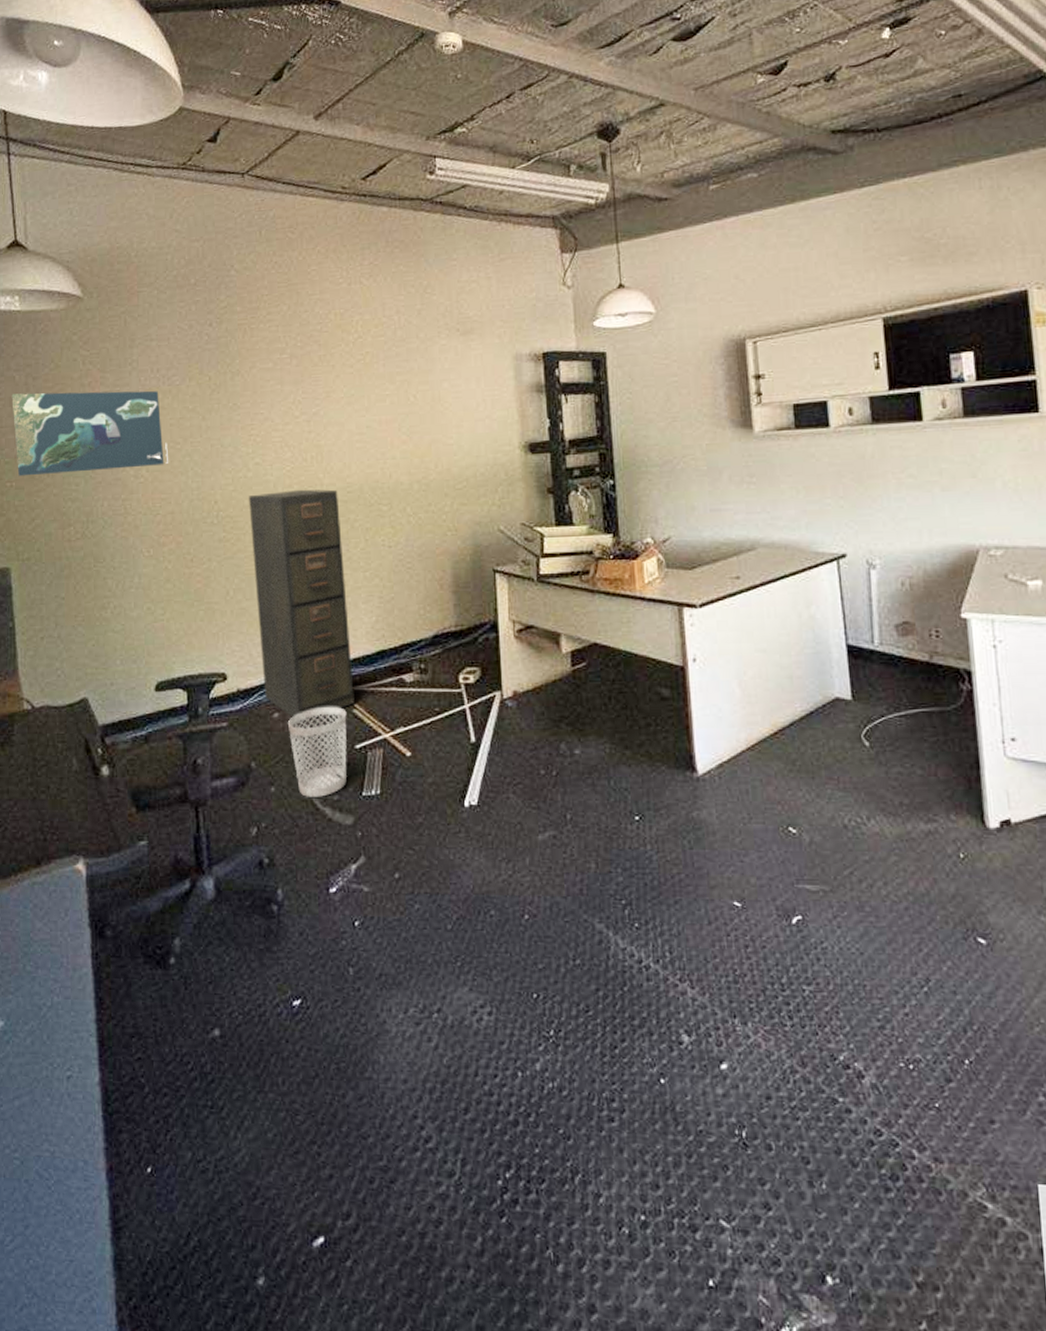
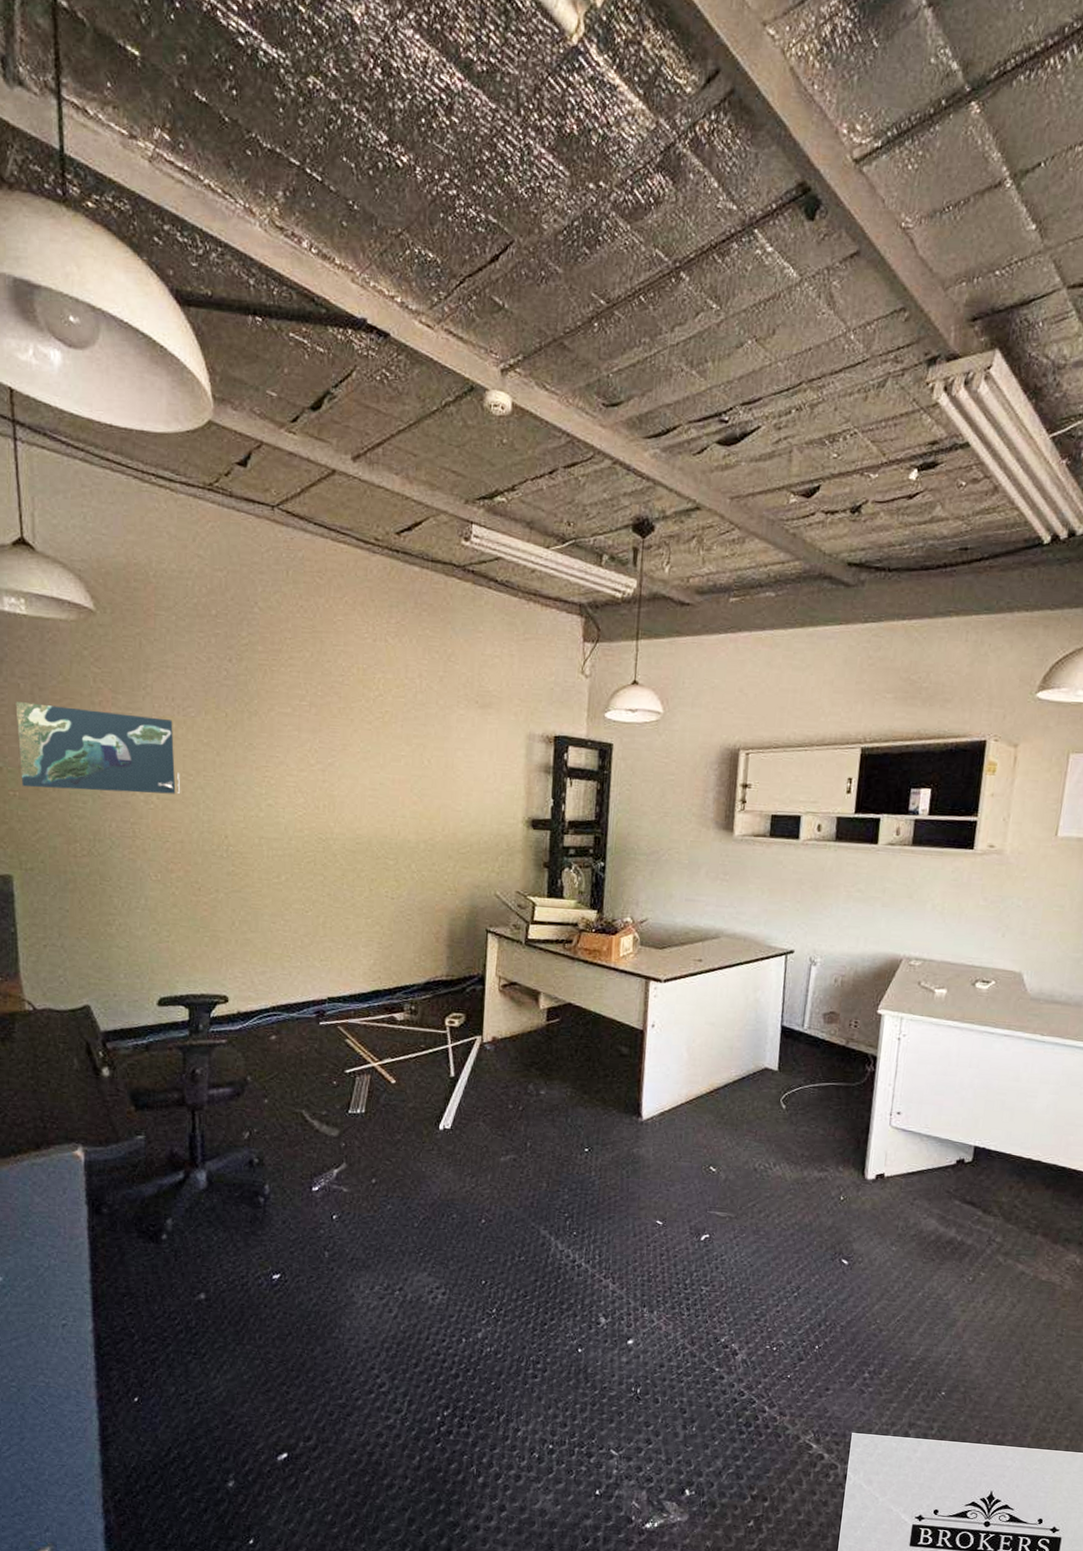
filing cabinet: present [249,489,355,719] -> none [259,834,348,1043]
wastebasket: present [287,706,347,797] -> none [283,1034,340,1111]

